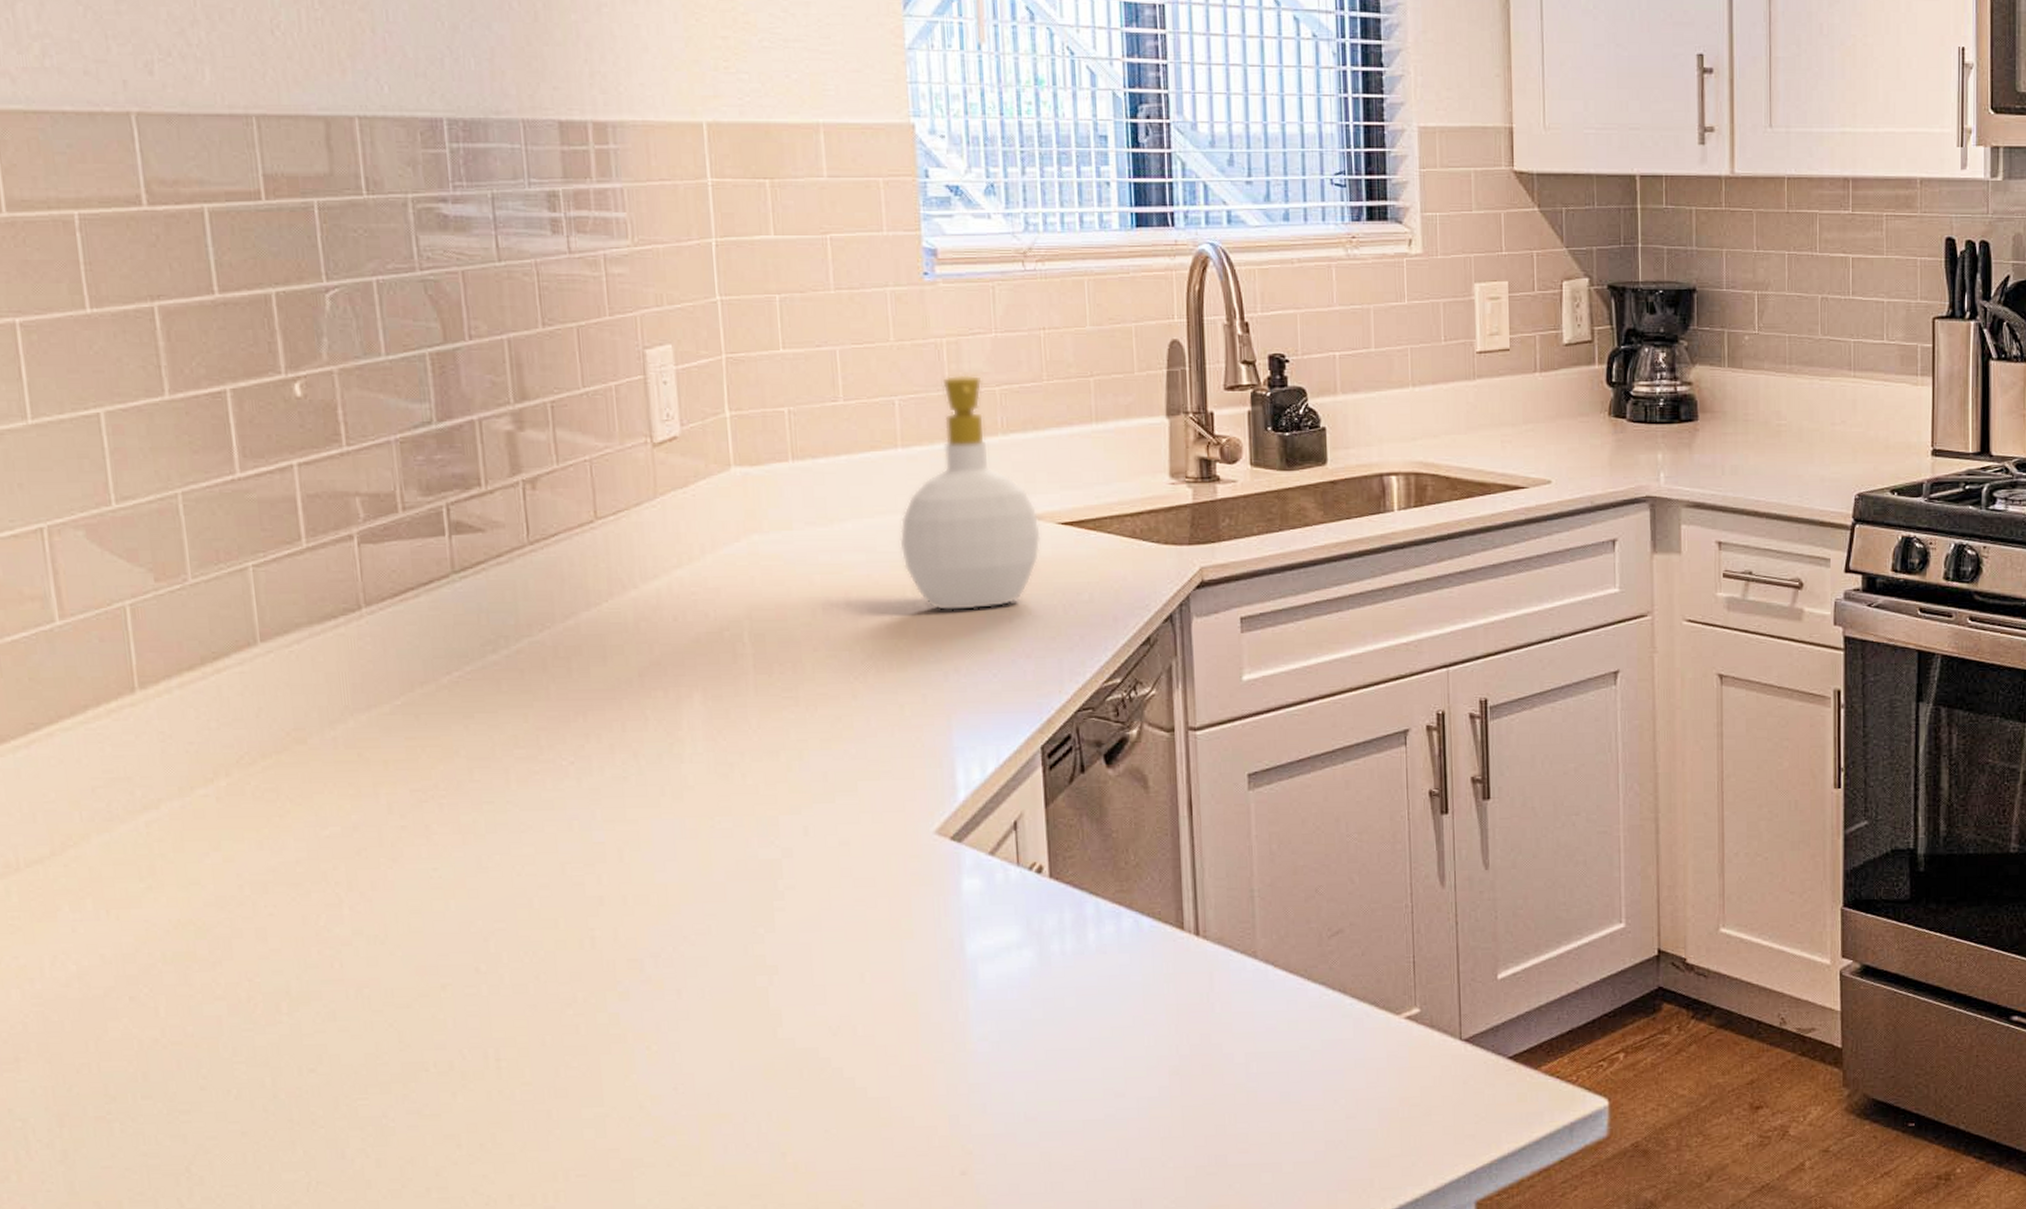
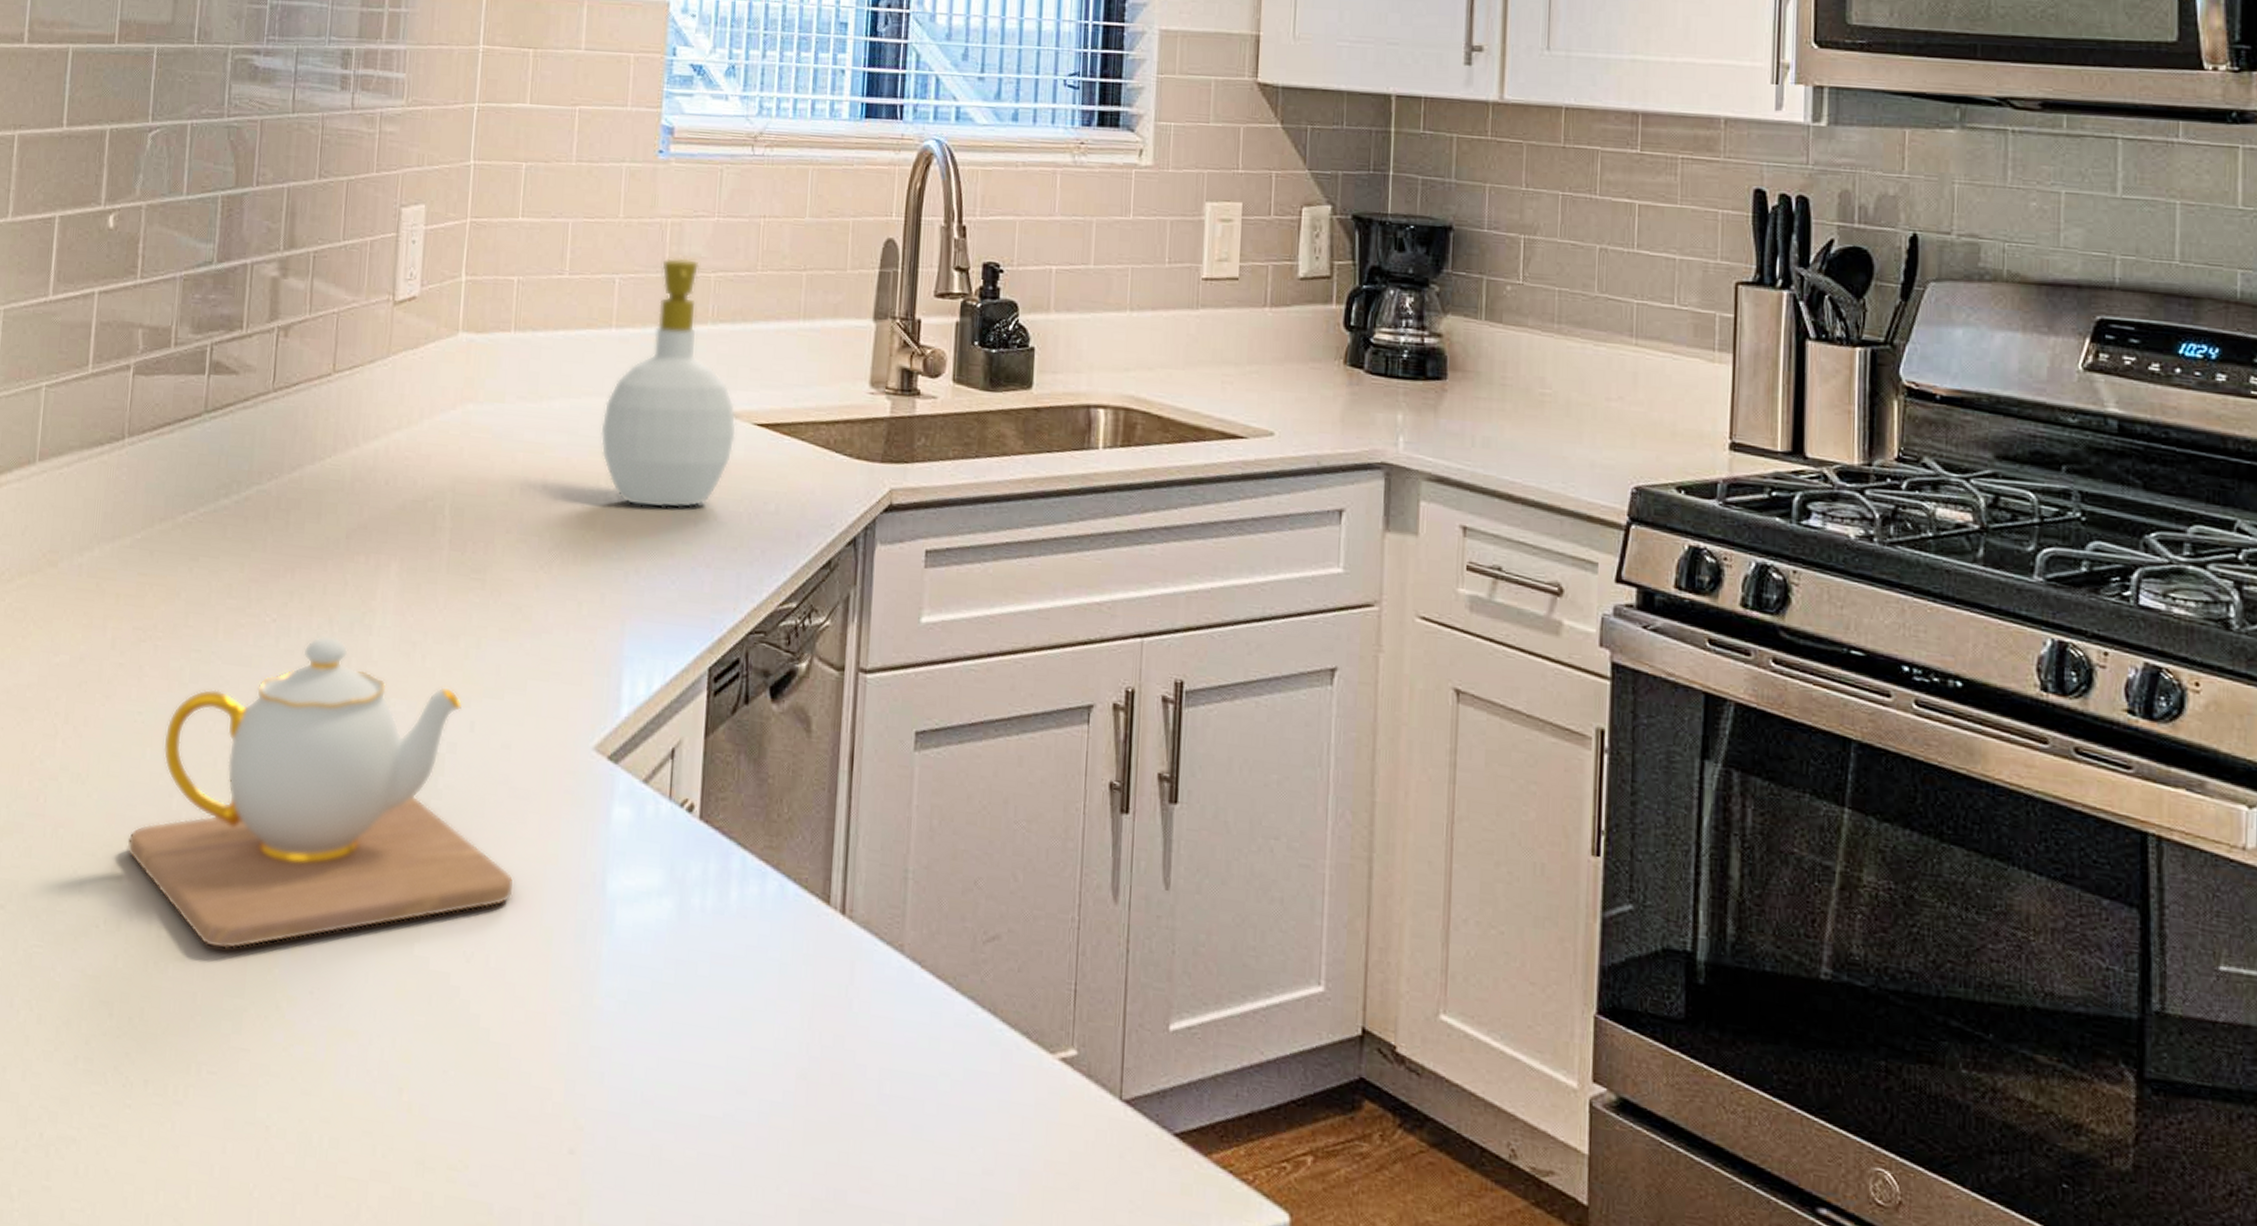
teapot: none [445,769,873,1068] -> present [127,635,515,950]

